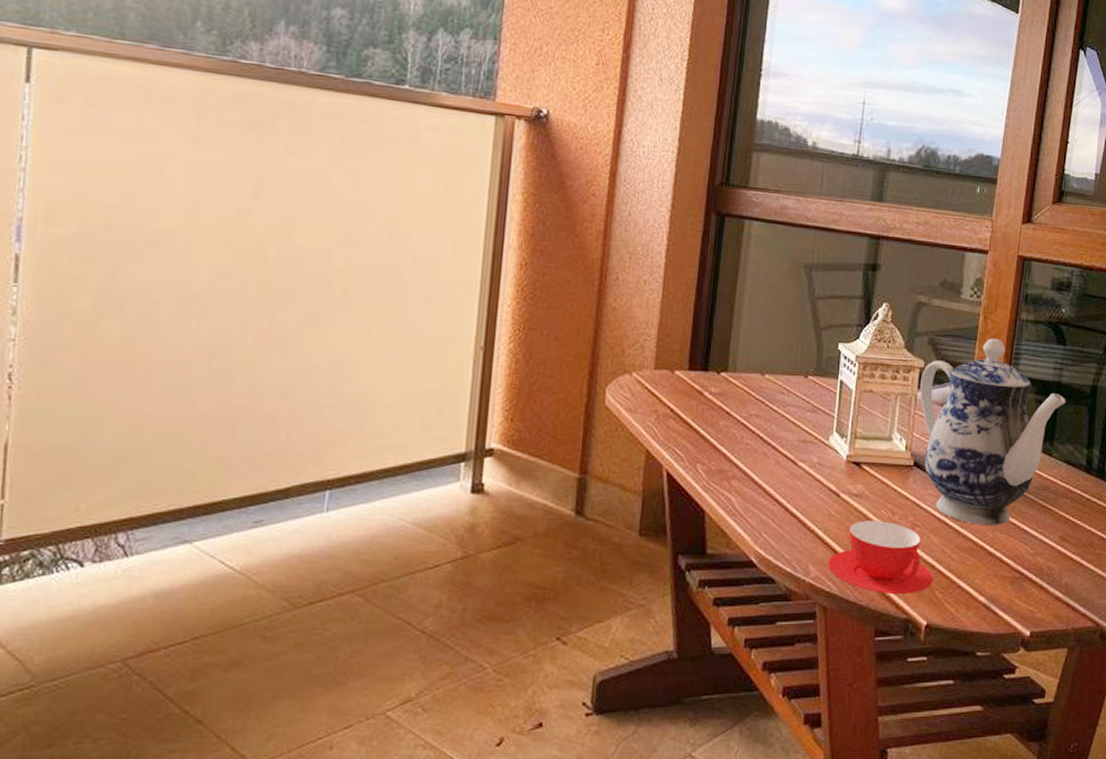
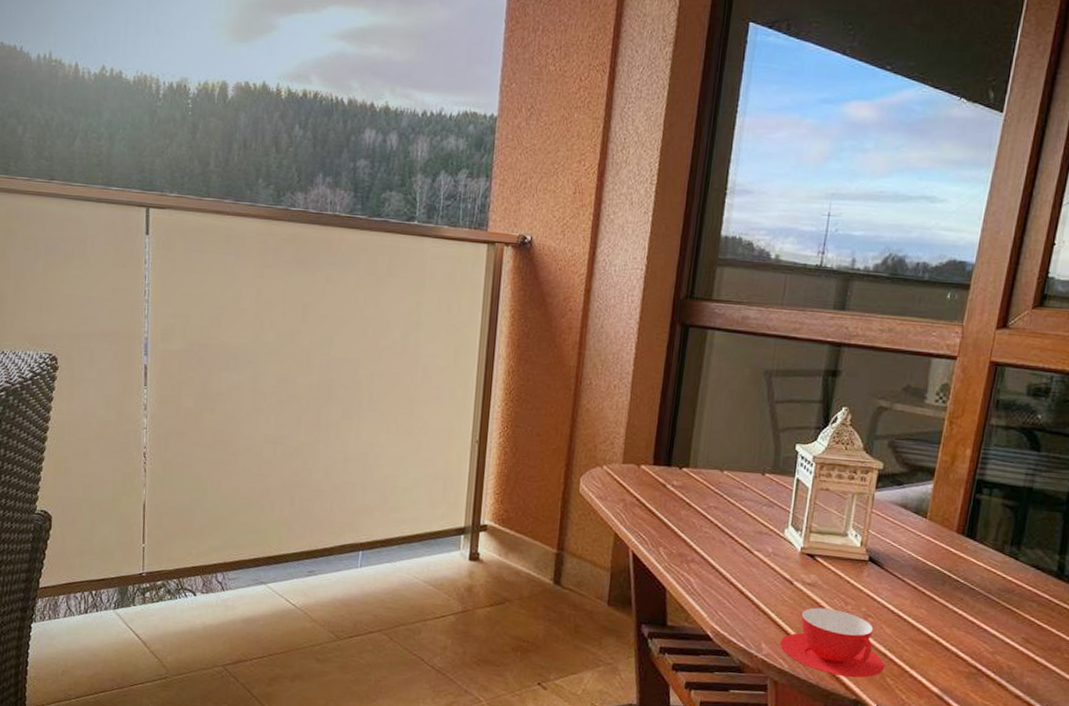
teapot: present [920,338,1066,525] -> none [877,442,1038,622]

